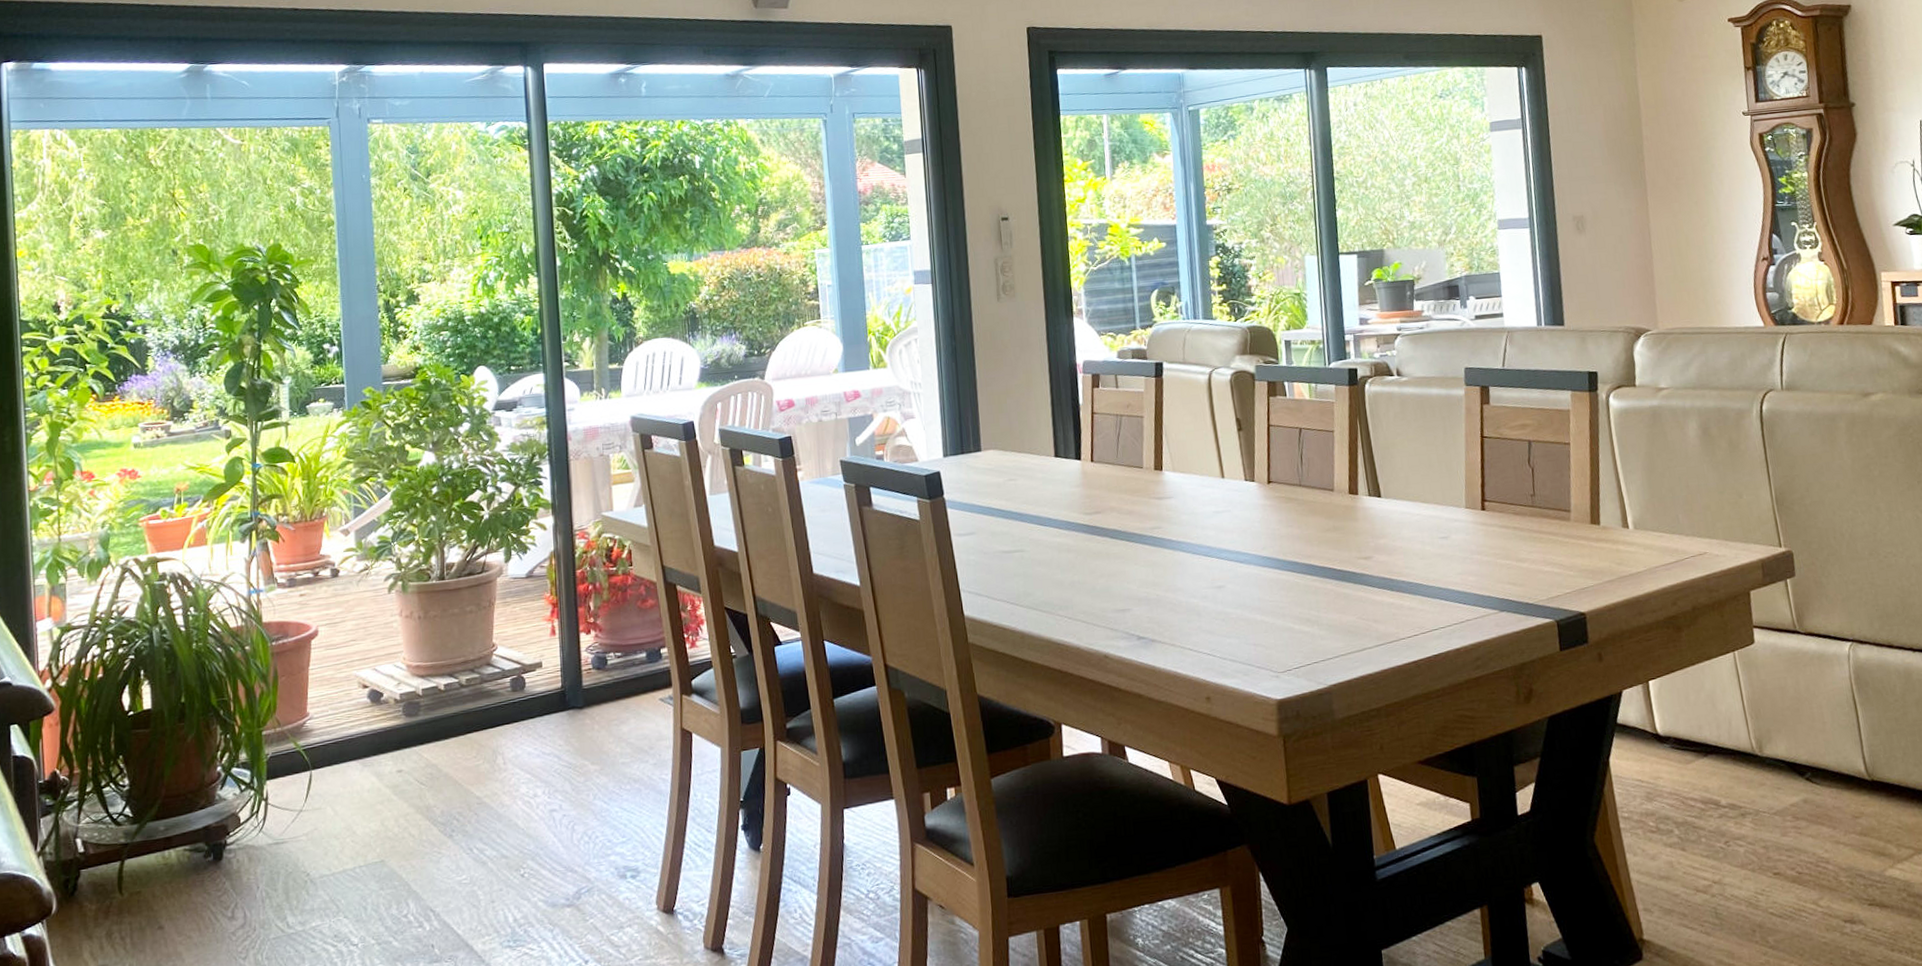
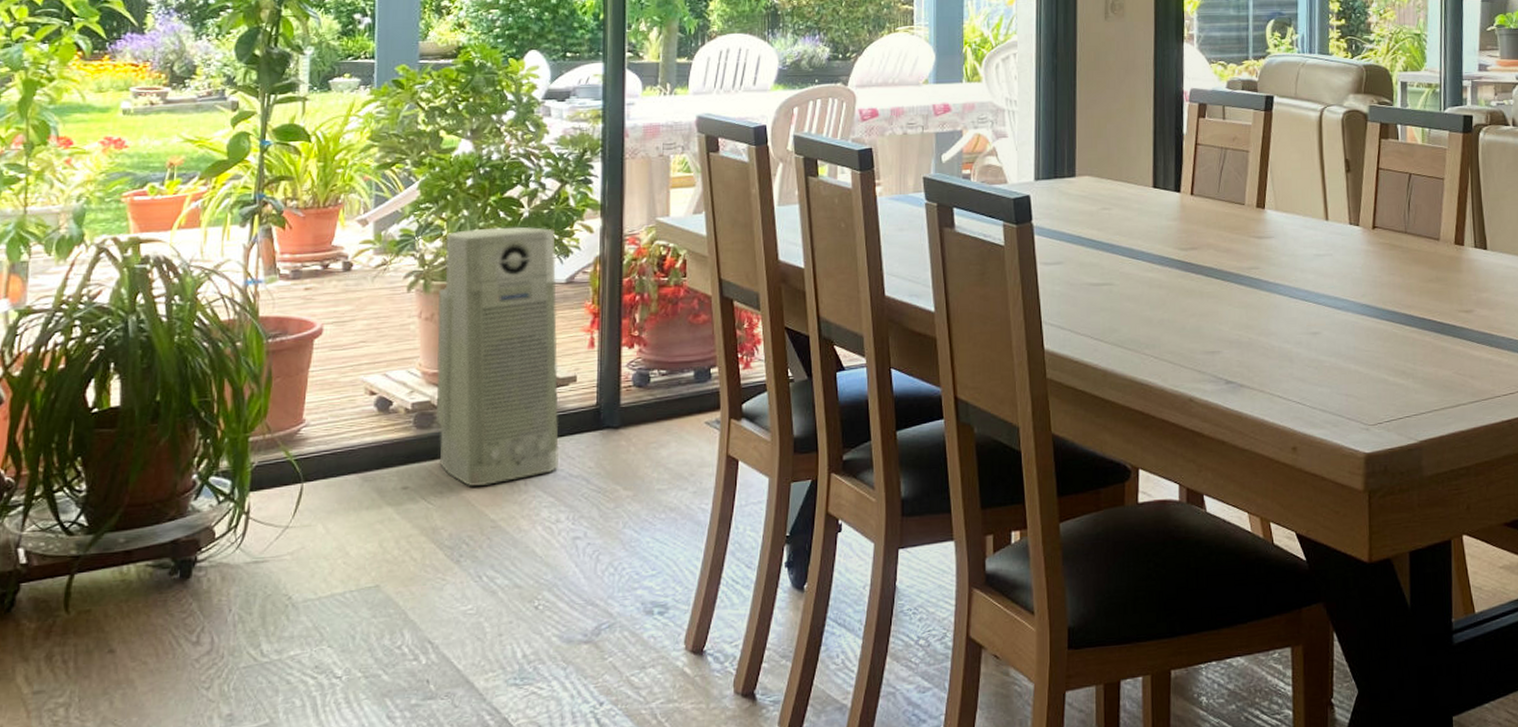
air purifier: none [416,527,533,767] -> present [435,226,560,486]

